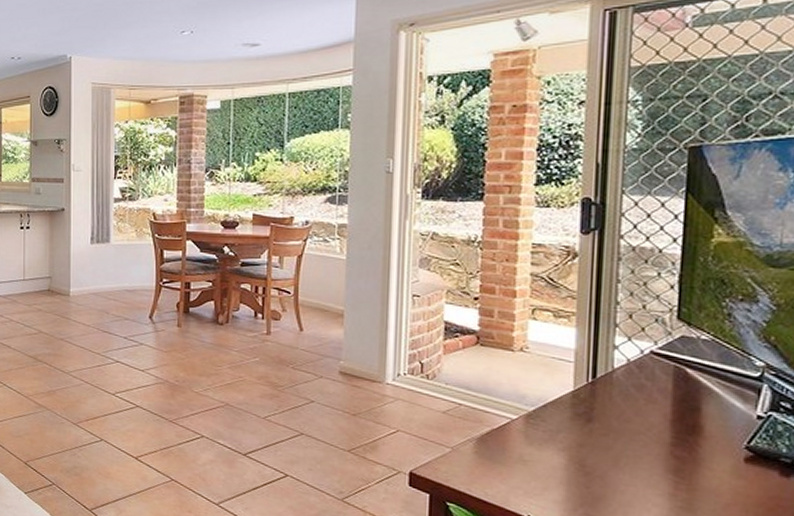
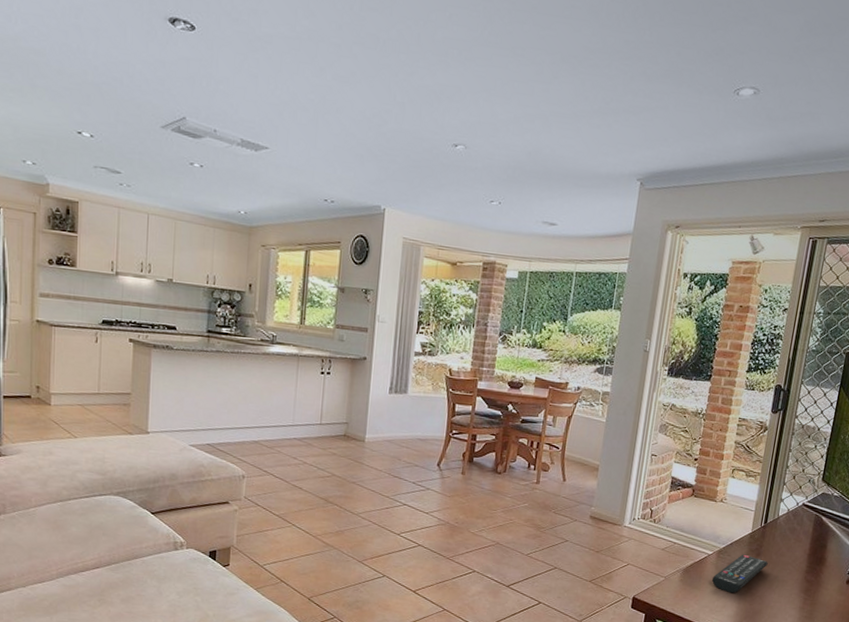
remote control: none [521,419,606,472] -> present [711,554,768,594]

